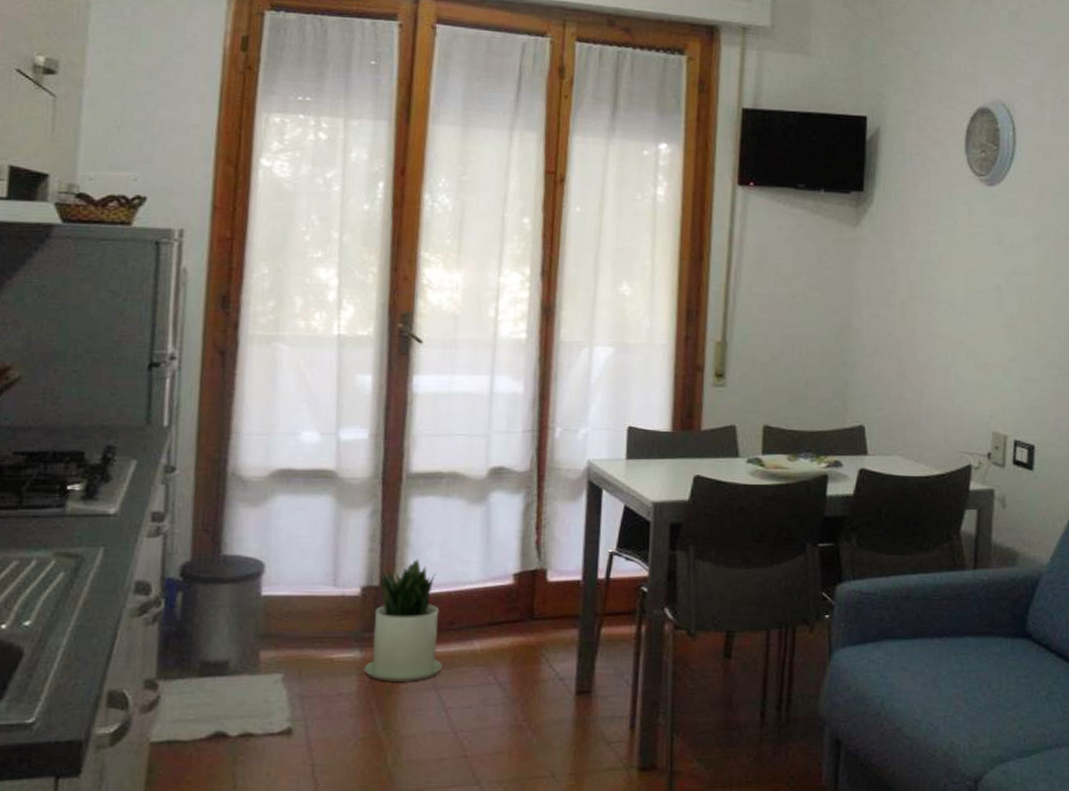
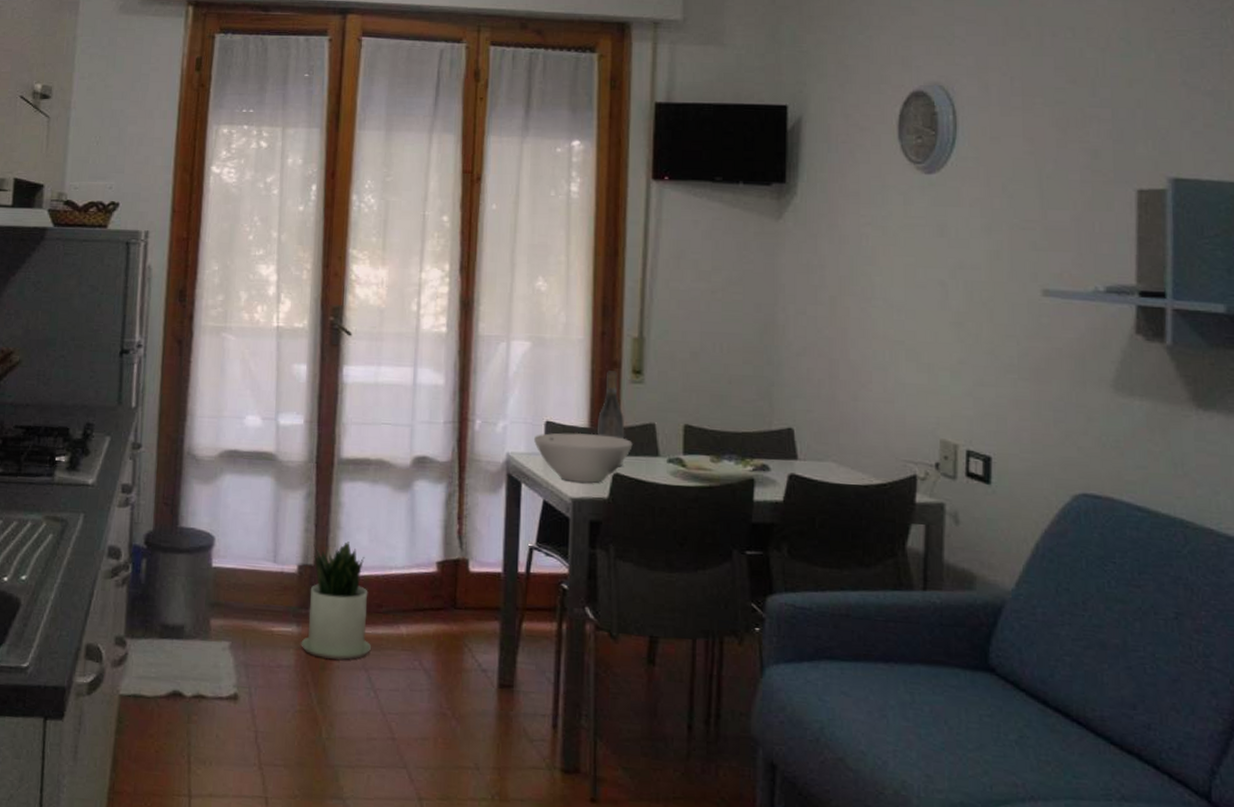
bowl: none [616,436,714,486] -> present [534,432,633,483]
wine bottle: none [680,375,707,469] -> present [598,371,625,467]

